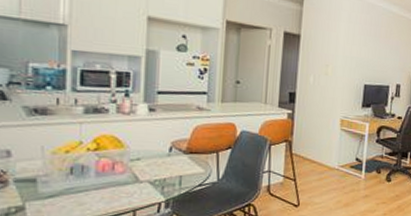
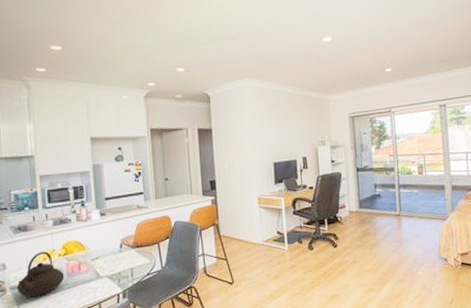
teapot: none [23,142,92,195] -> present [16,251,65,298]

